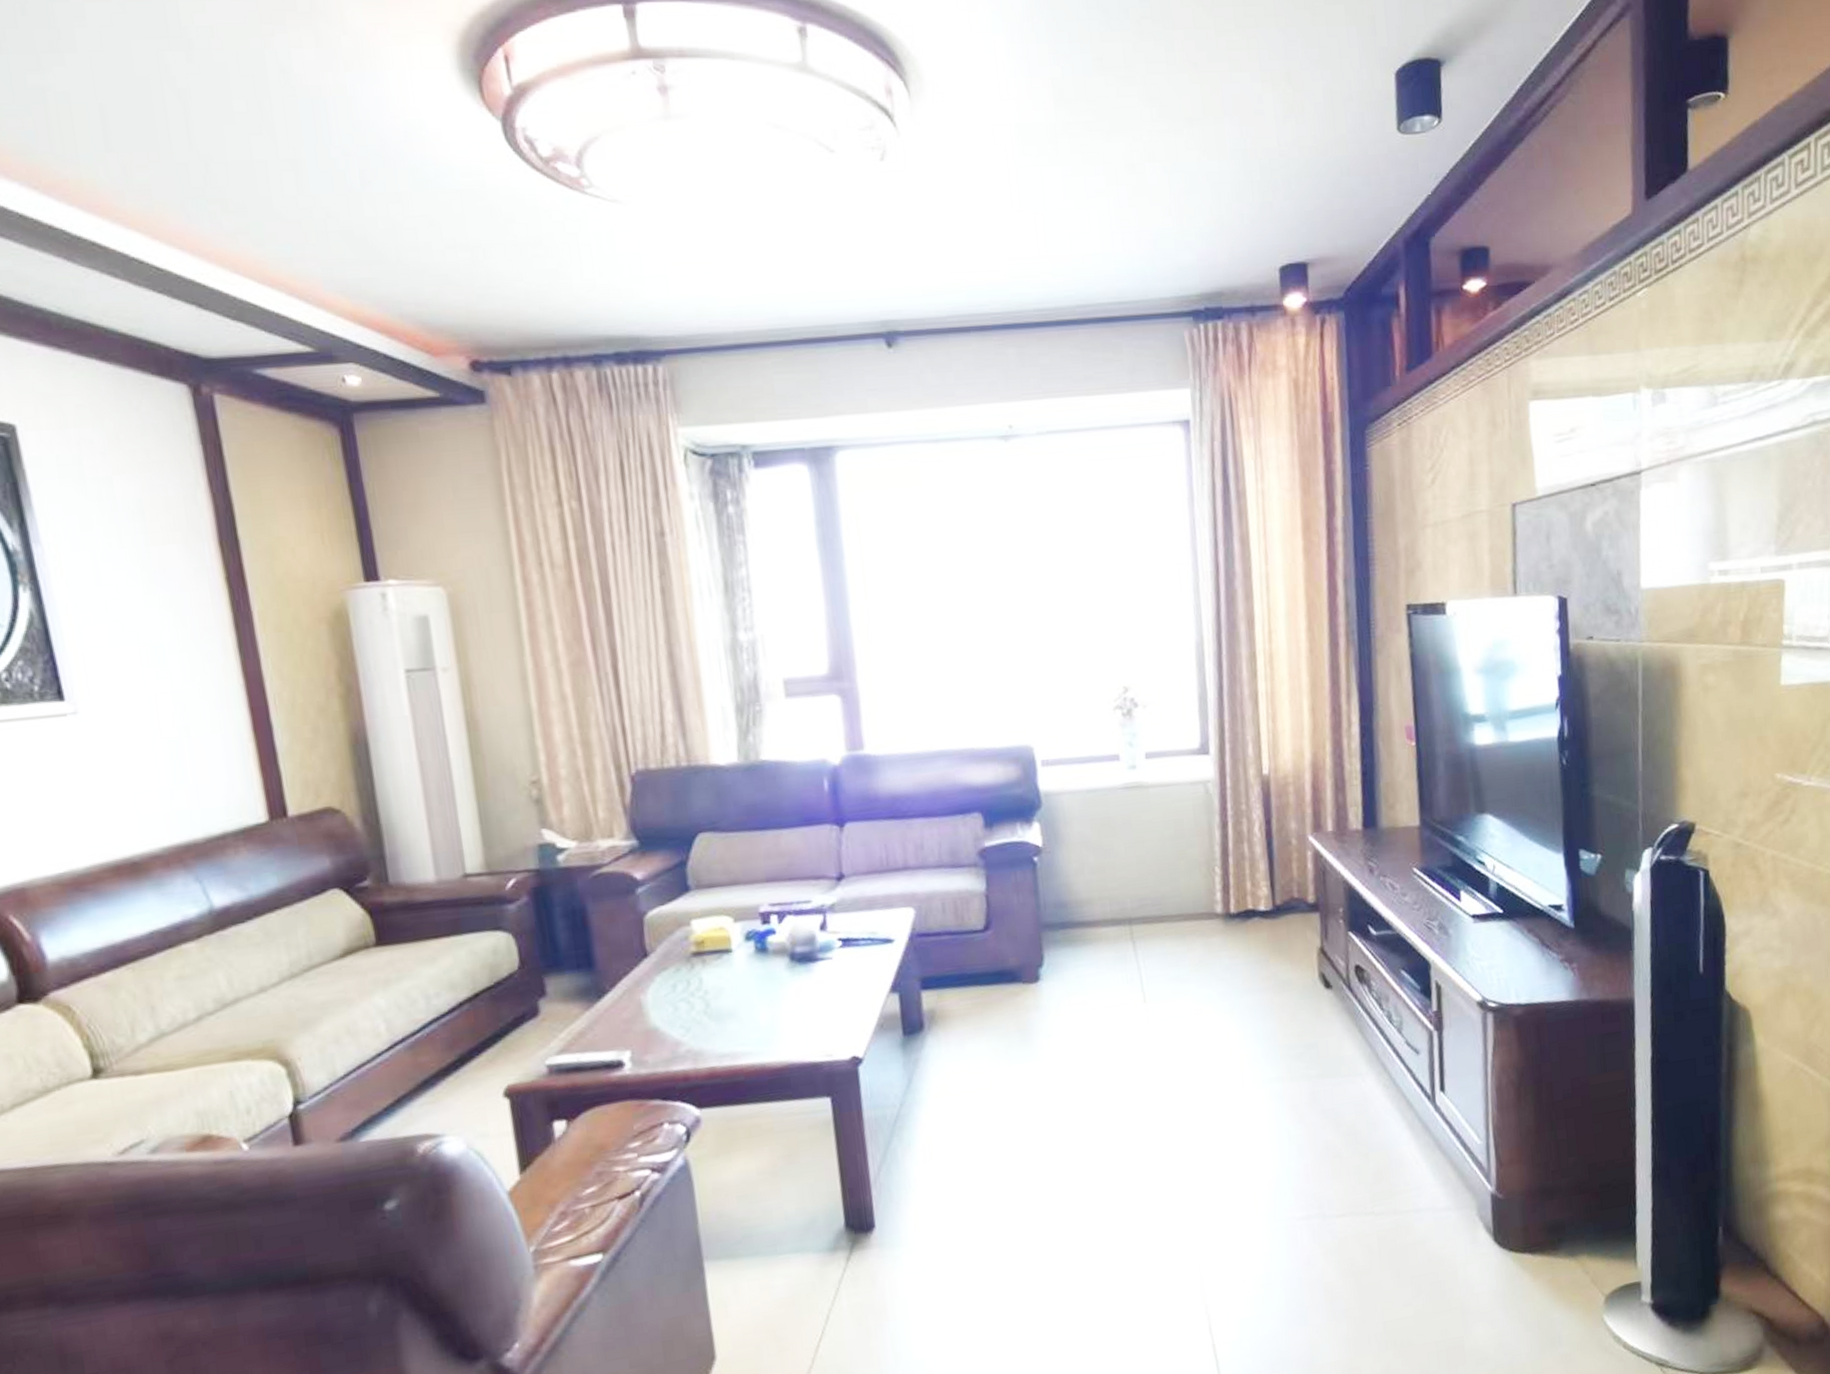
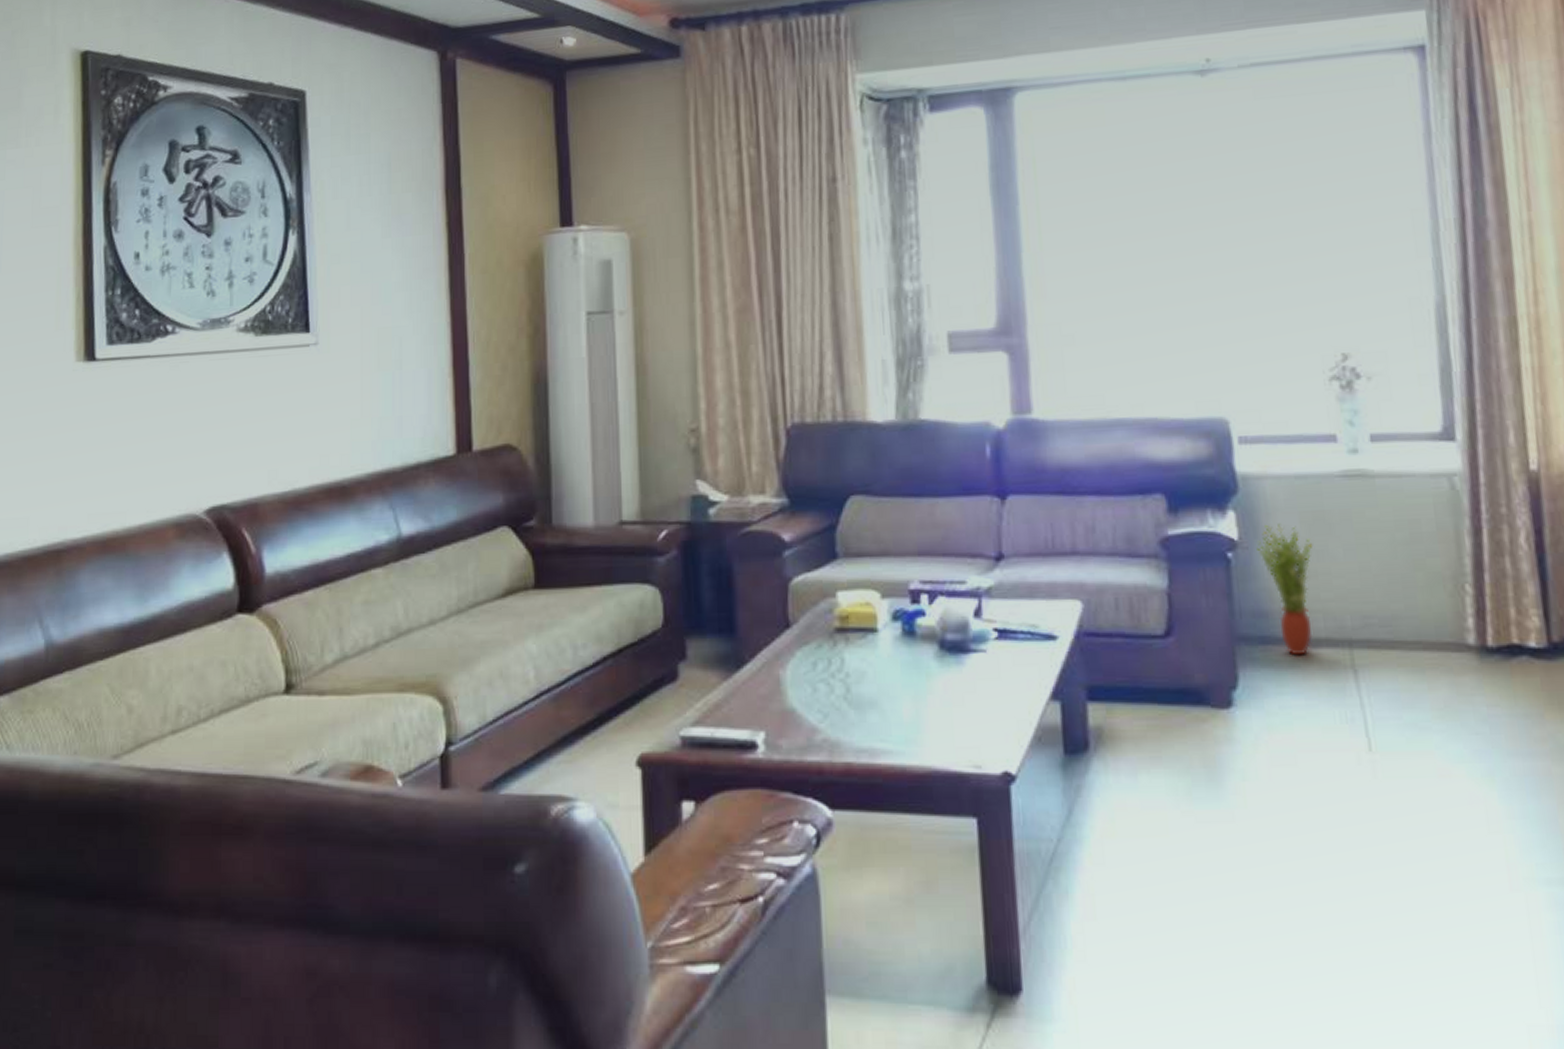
potted plant: none [1057,830,1102,936] -> present [1257,523,1313,656]

